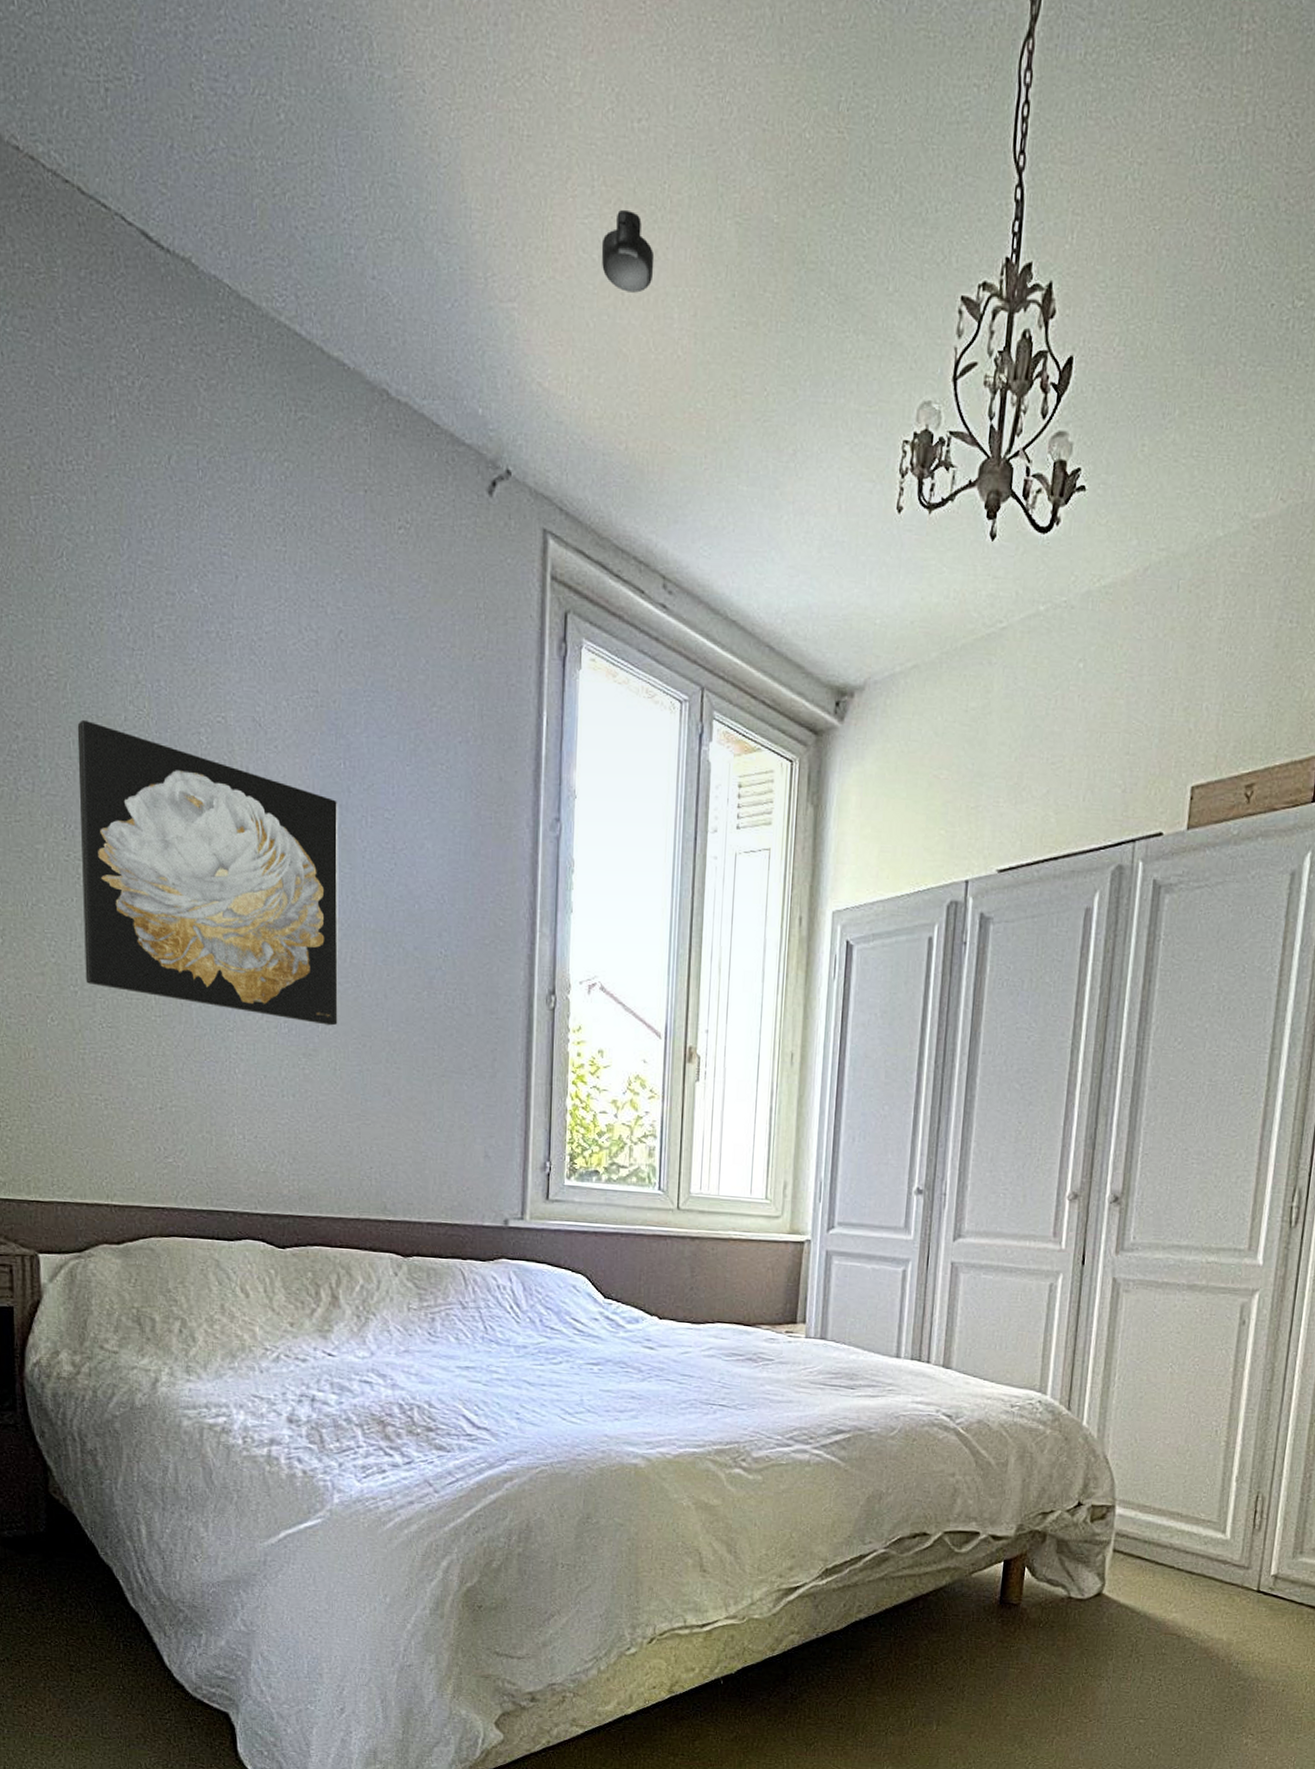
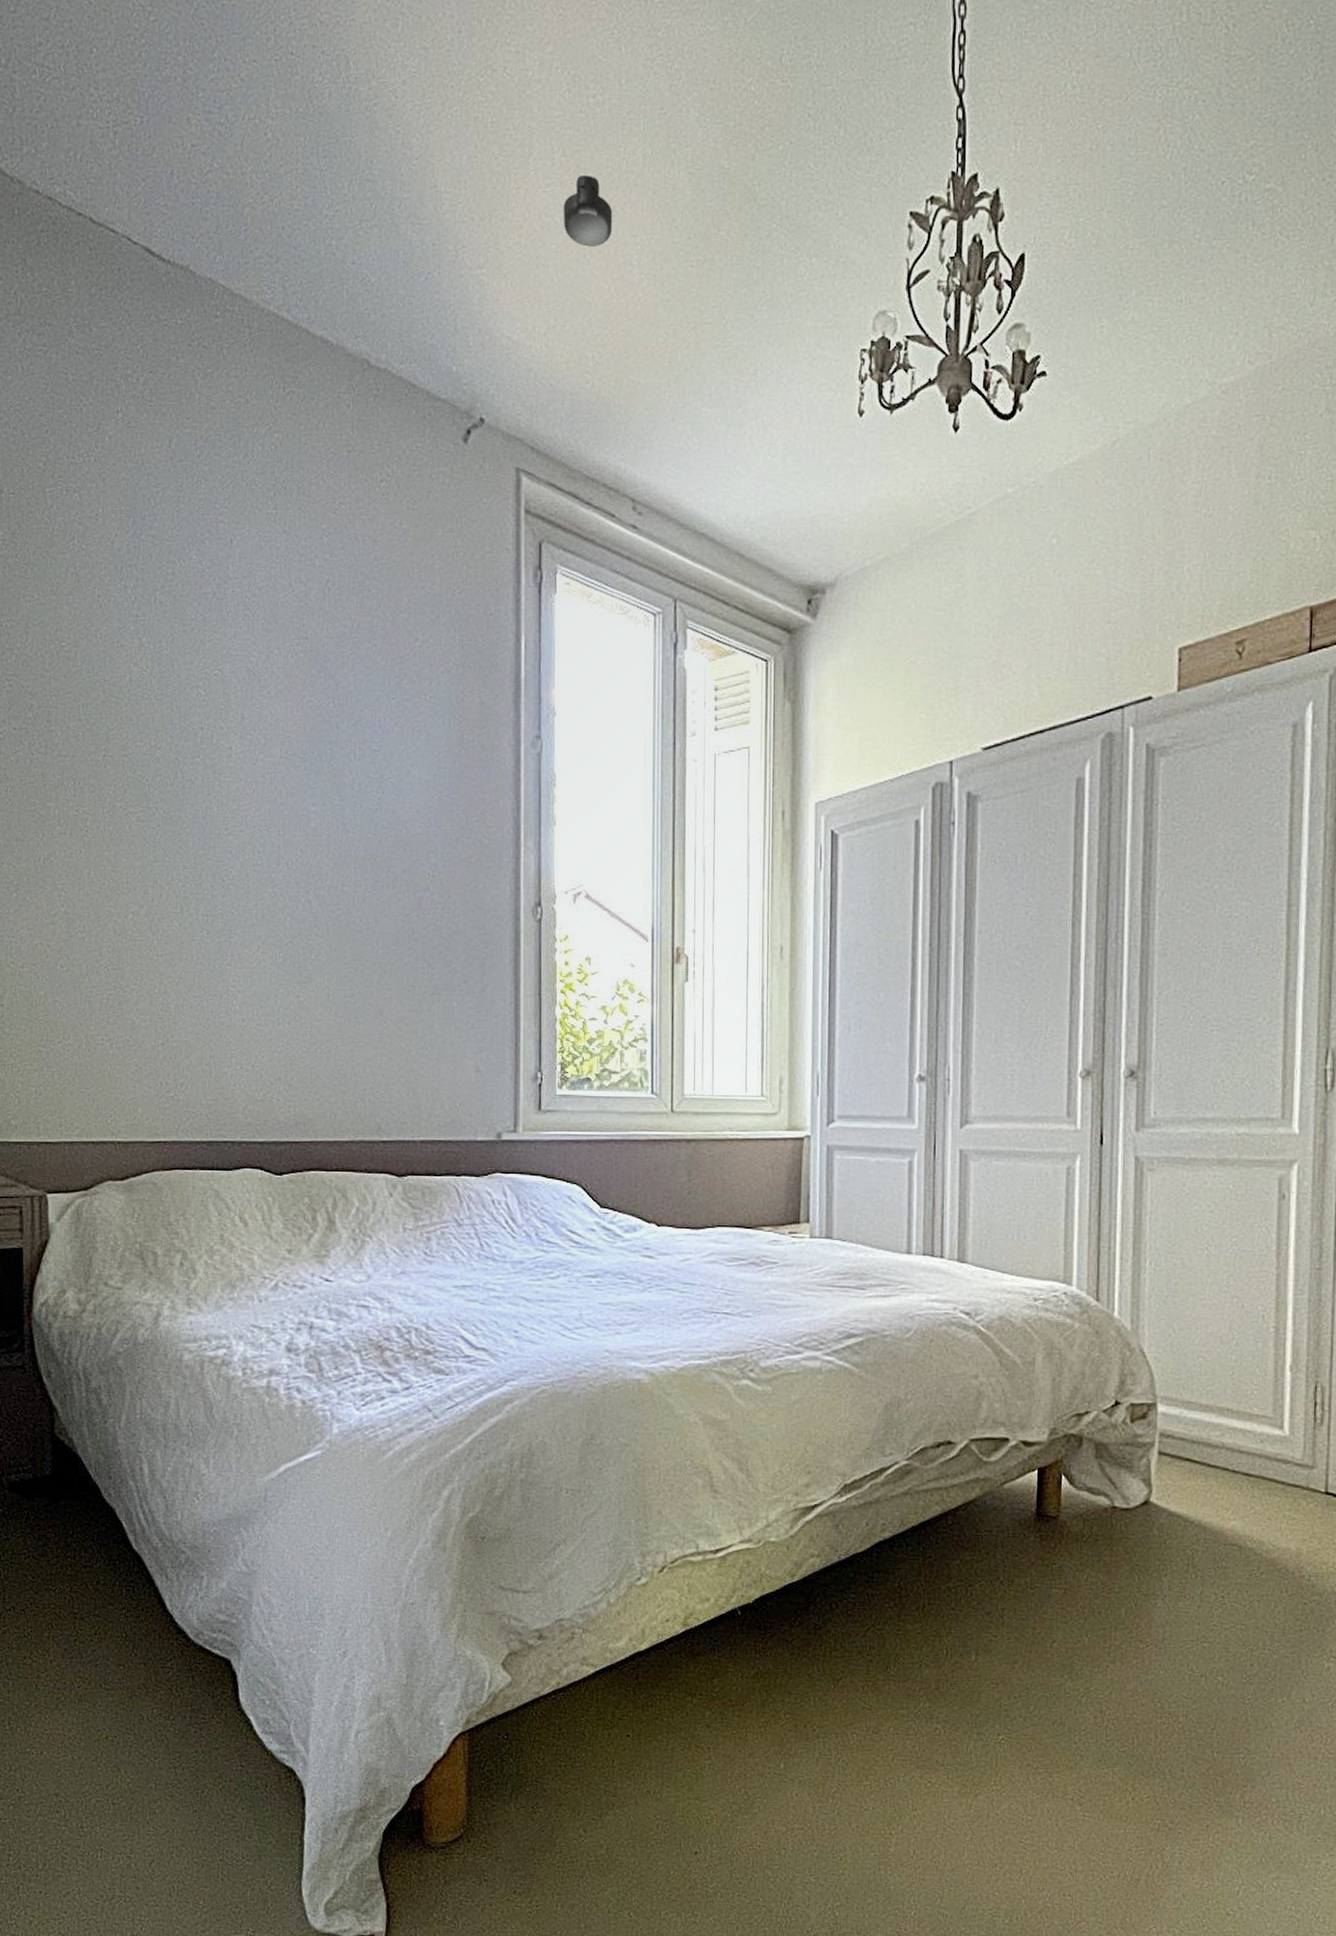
wall art: present [77,719,338,1026] -> none [86,684,330,953]

